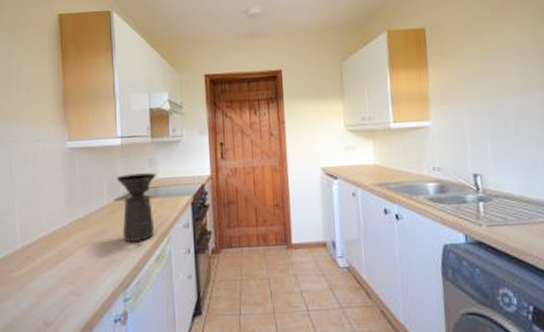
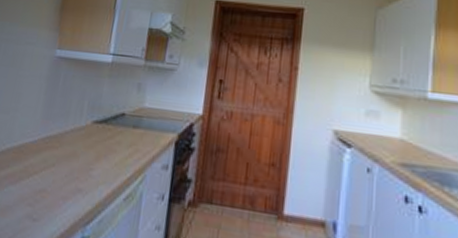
coffee maker: present [116,173,156,242] -> none [94,96,143,175]

